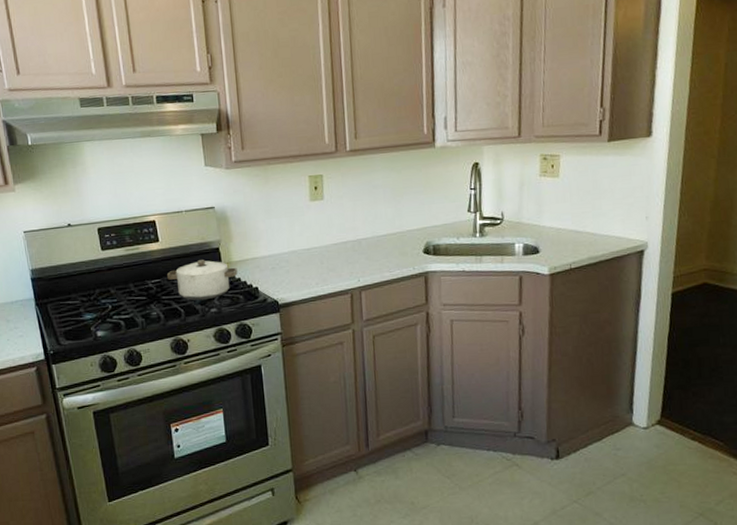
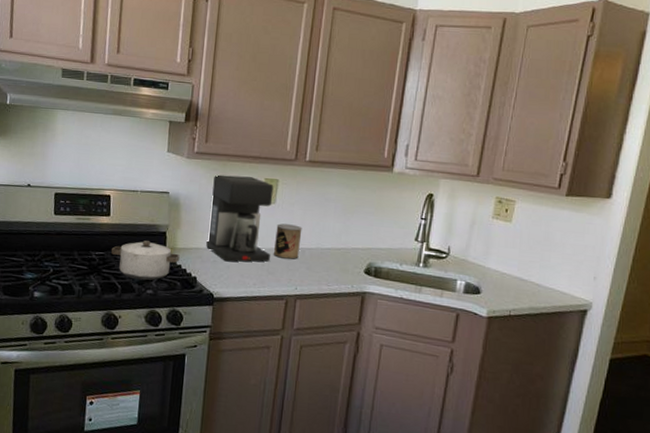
coffee maker: none [257,177,328,266] -> present [206,175,274,262]
tin can: none [329,217,356,253] -> present [274,223,302,260]

